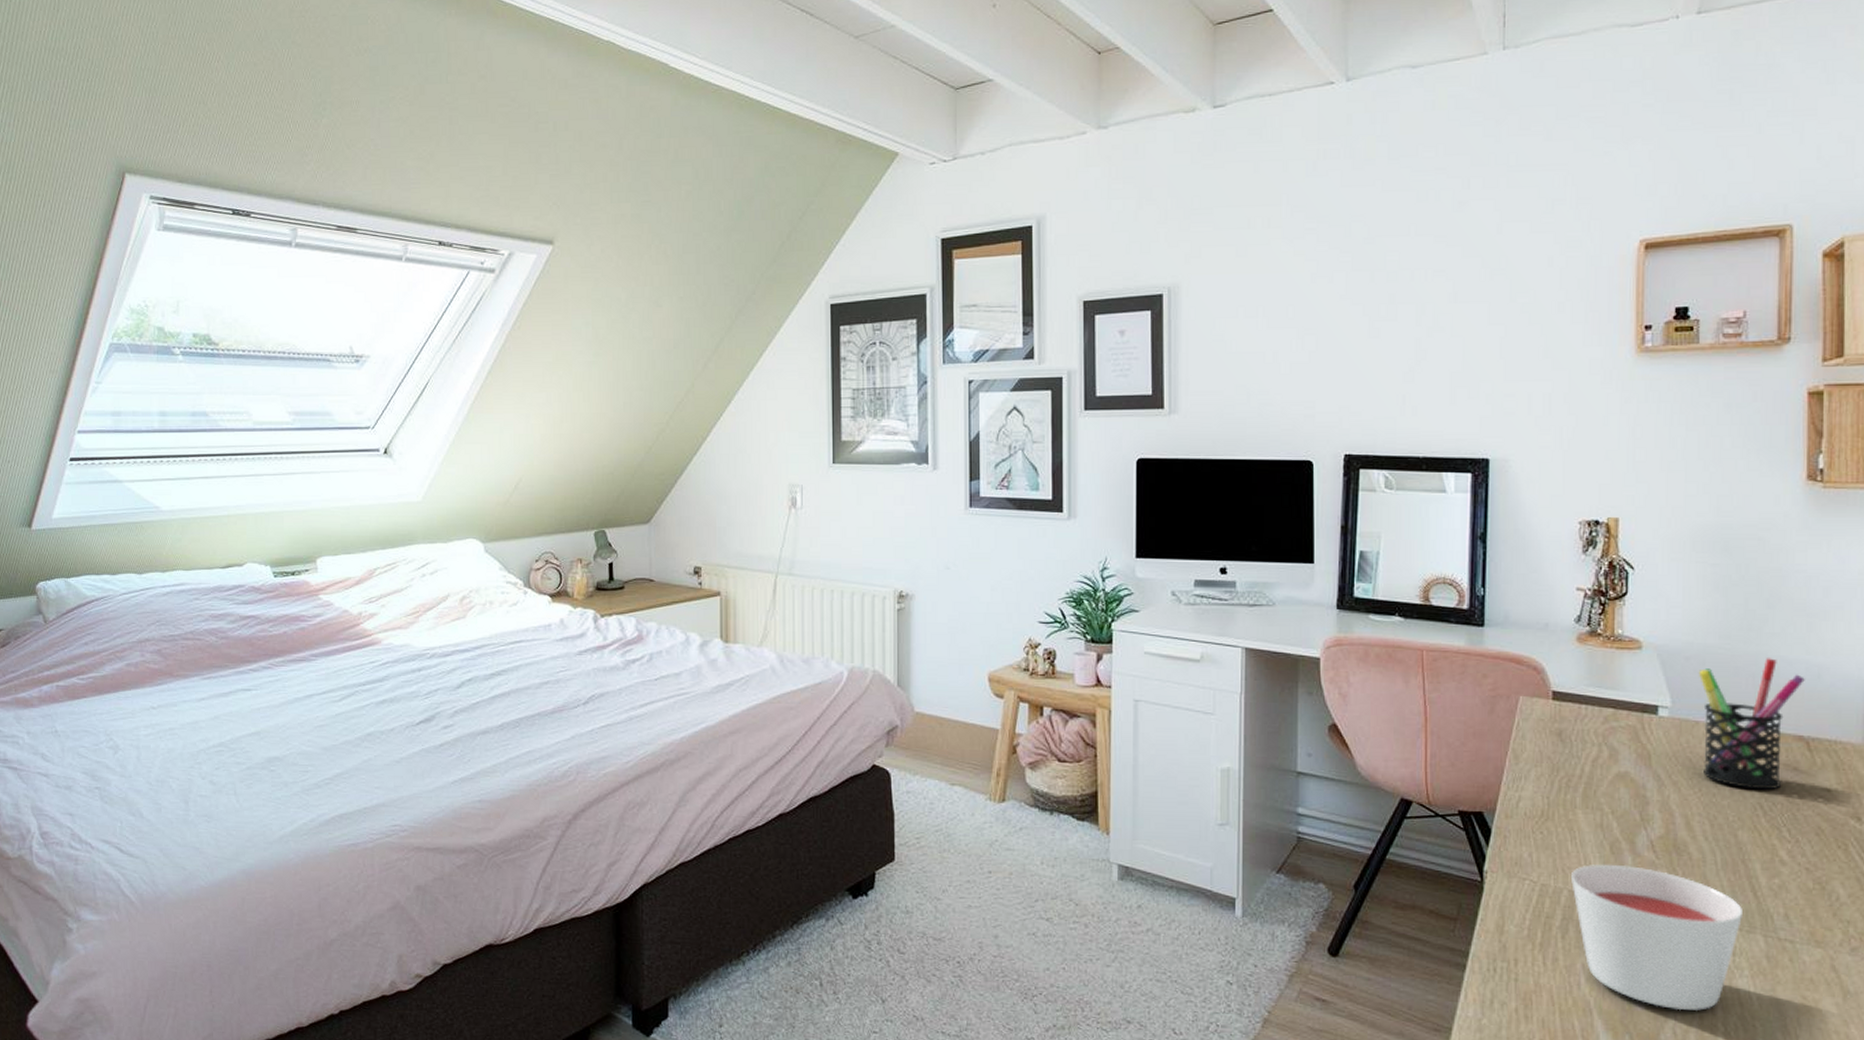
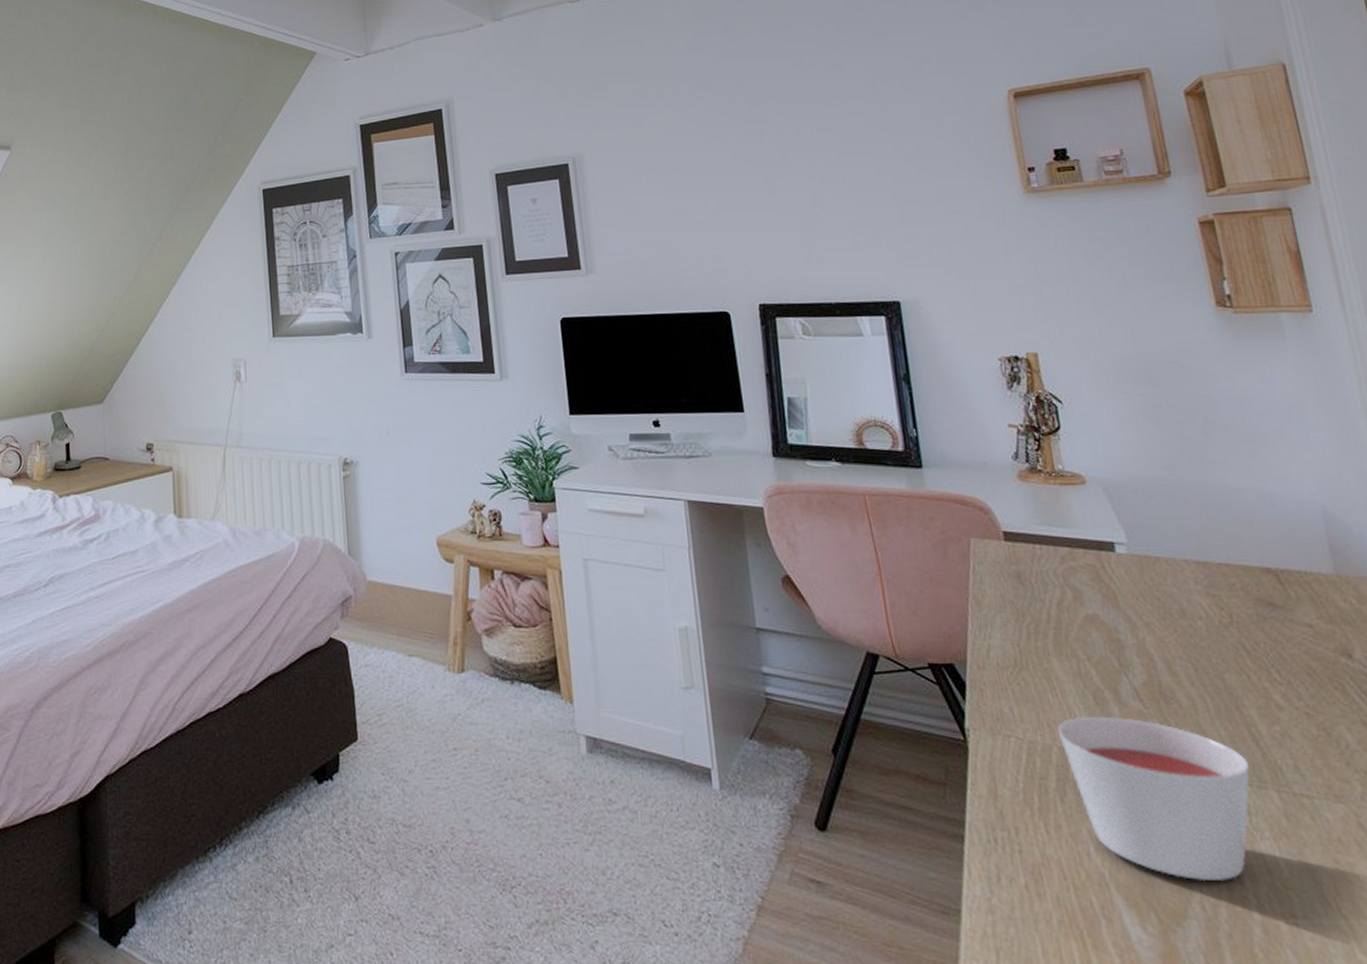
pen holder: present [1698,658,1805,790] -> none [1147,487,1260,628]

